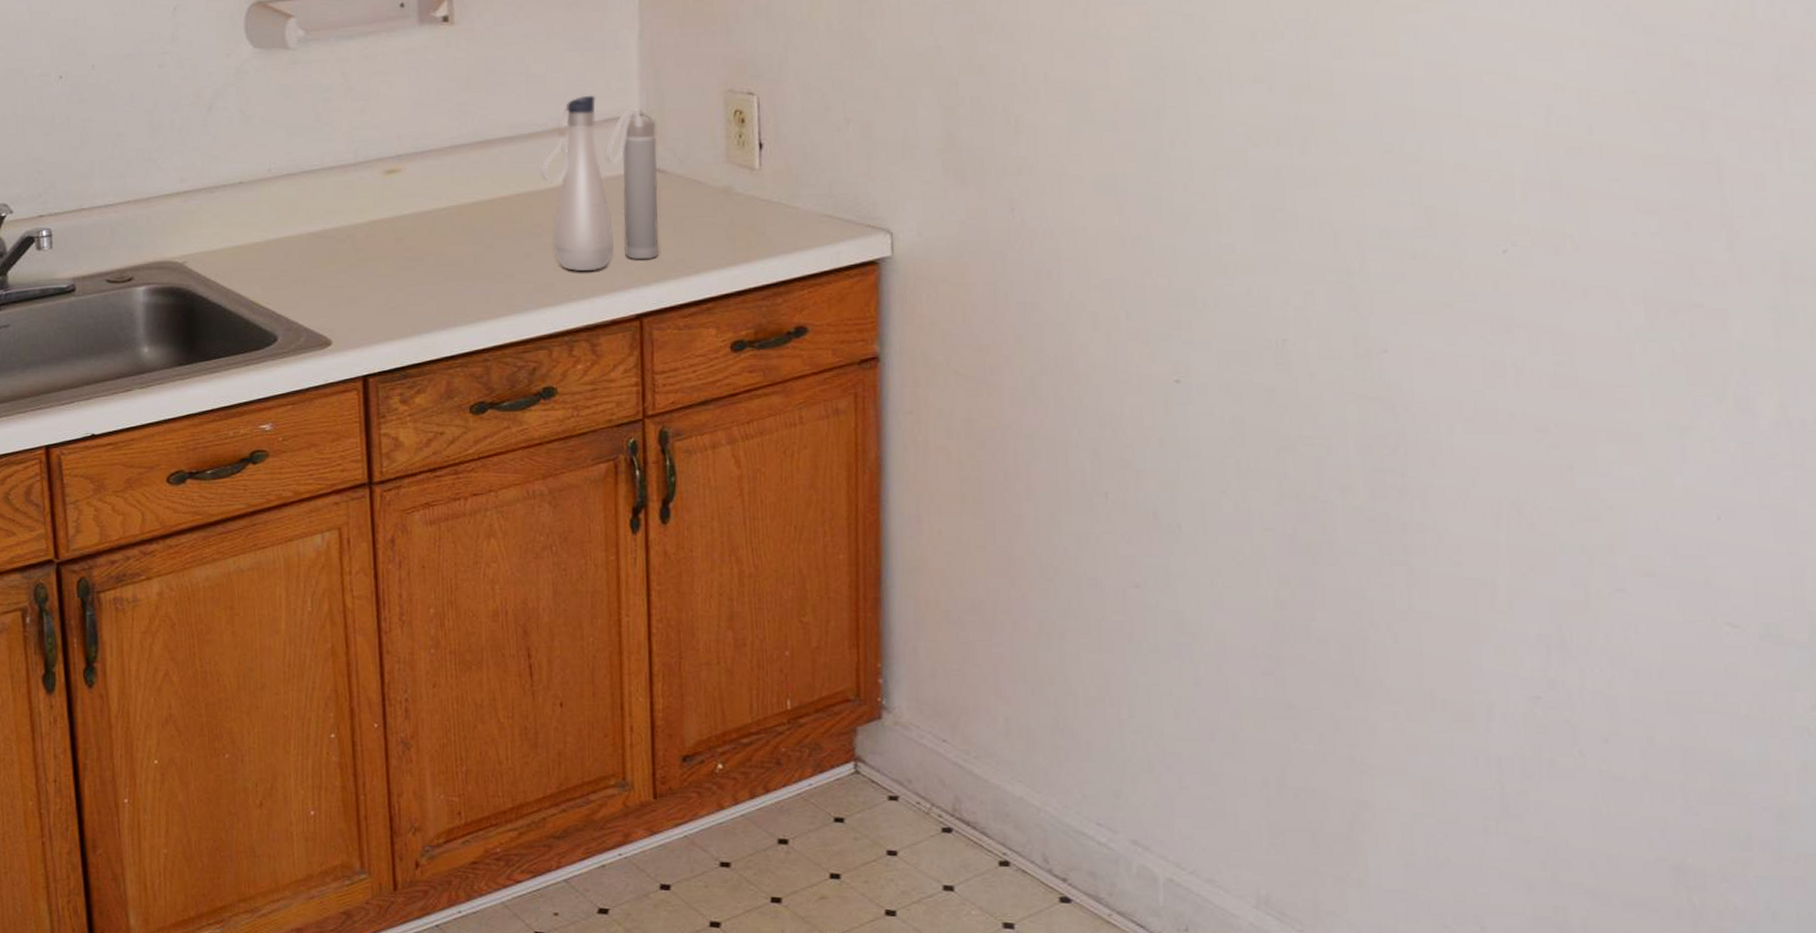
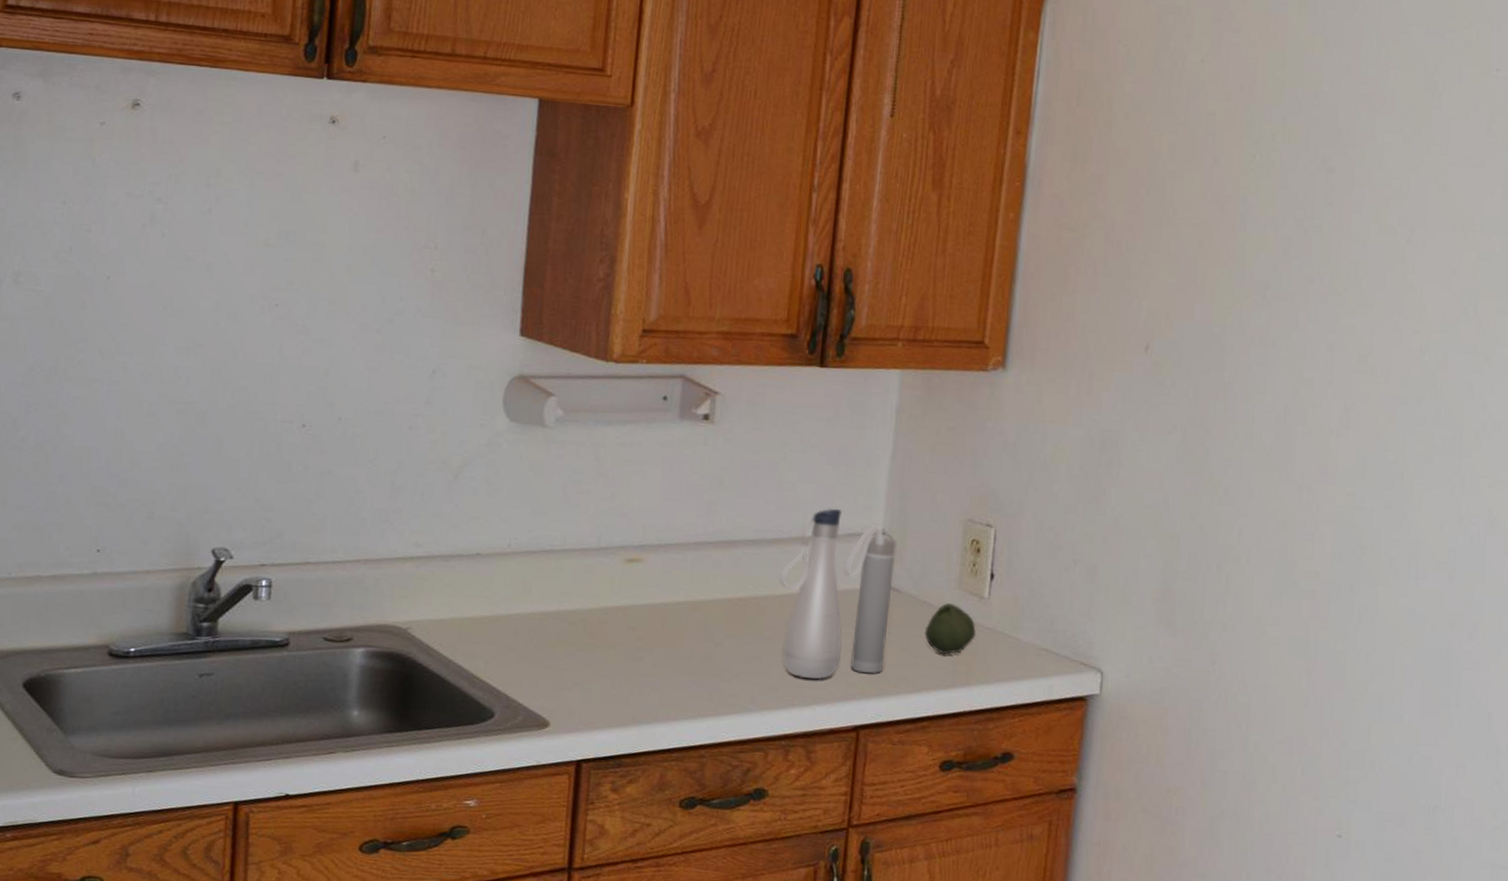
fruit: none [697,179,751,232] -> present [924,603,976,655]

